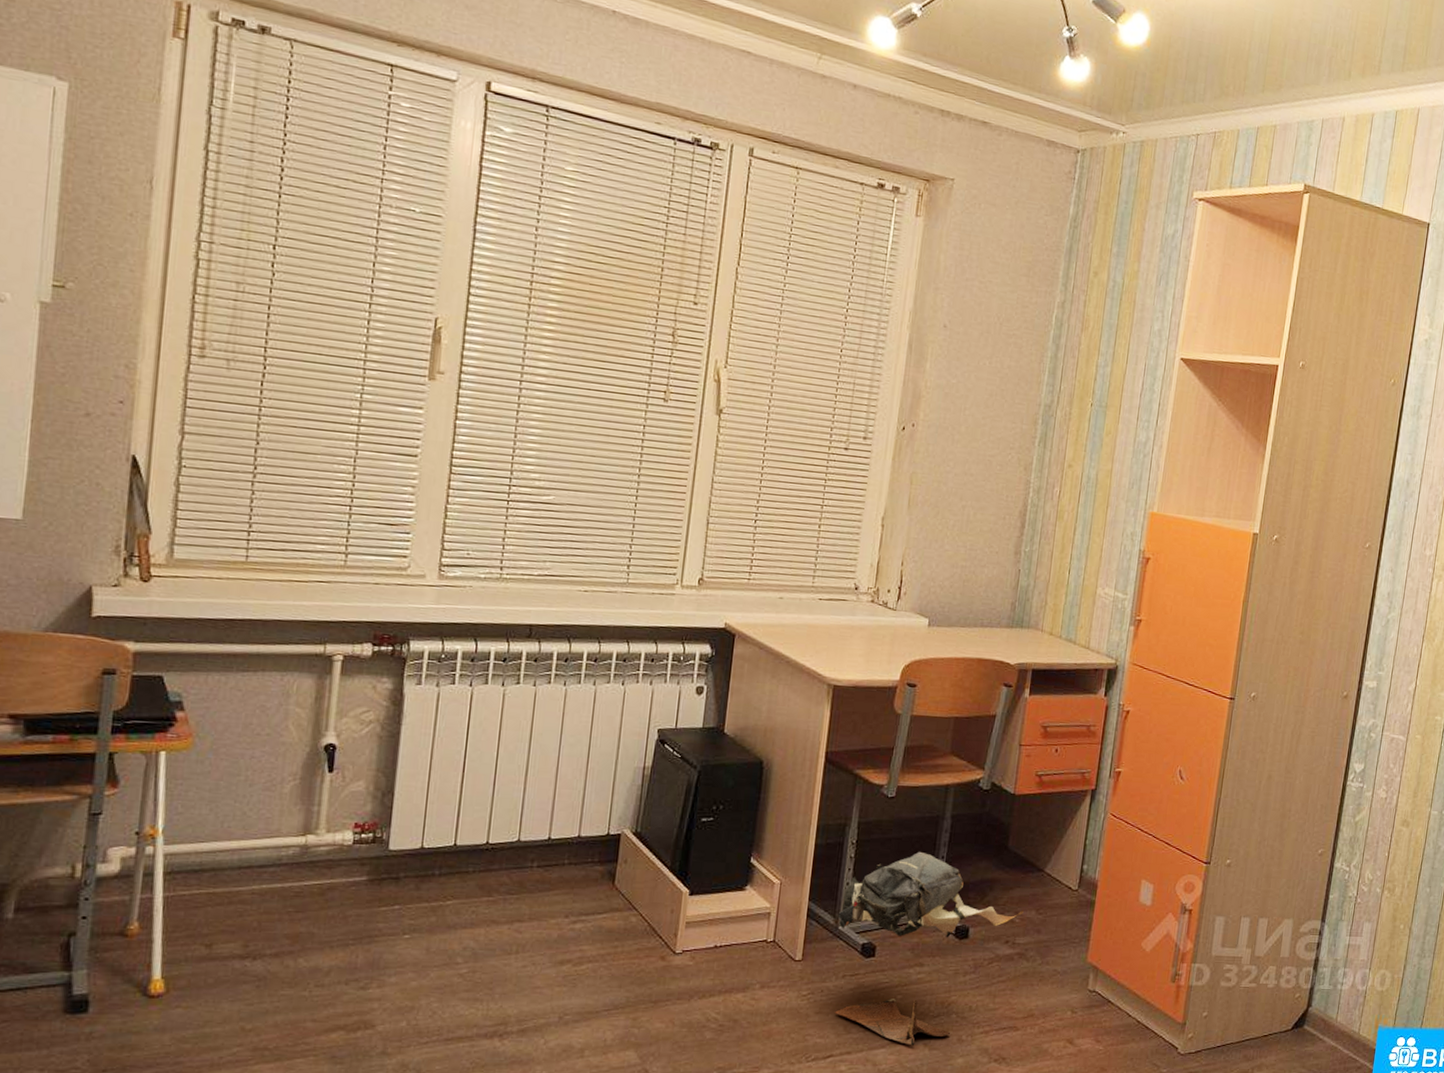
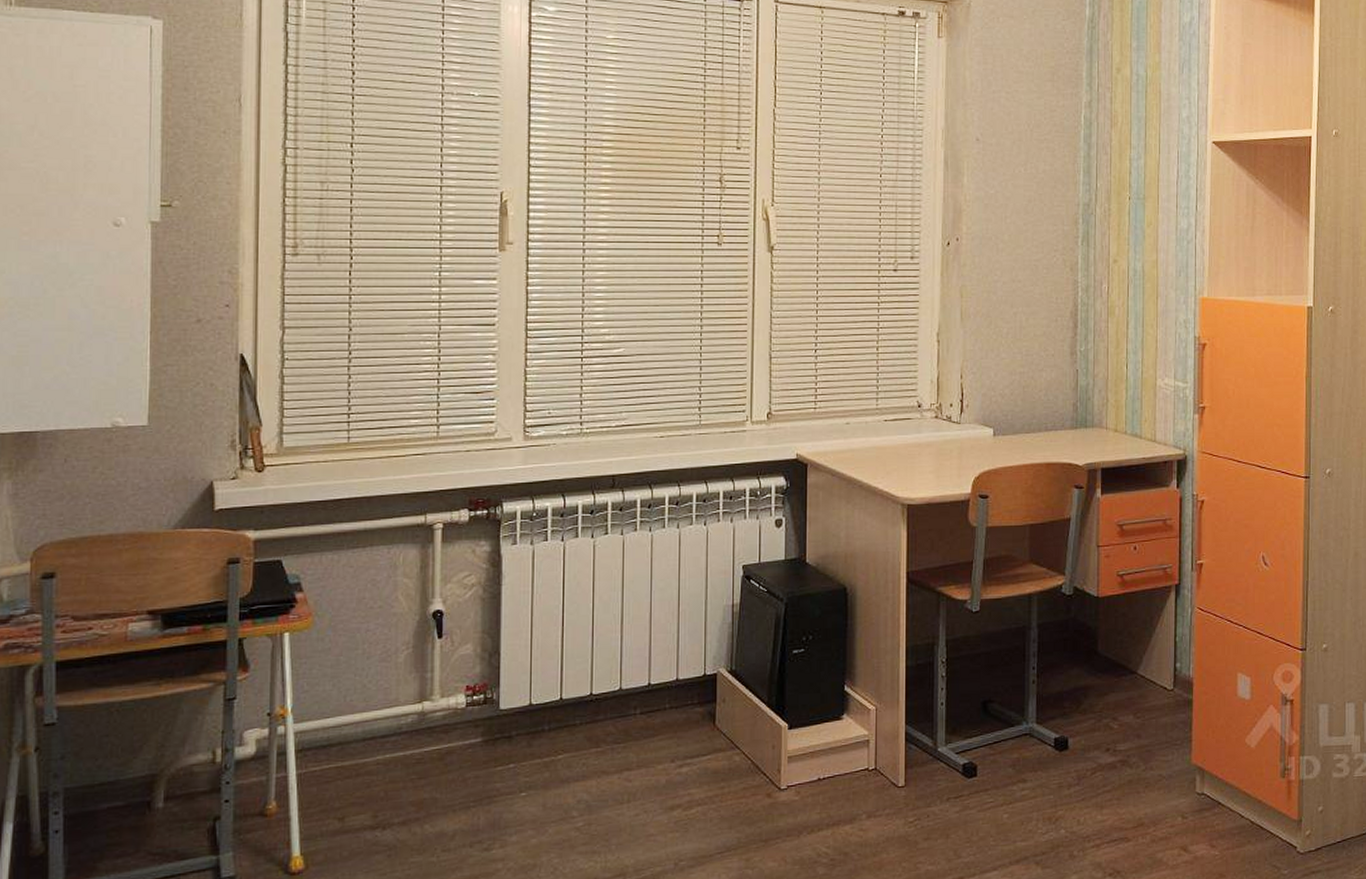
backpack: present [835,851,1024,1046] -> none [935,664,1121,866]

